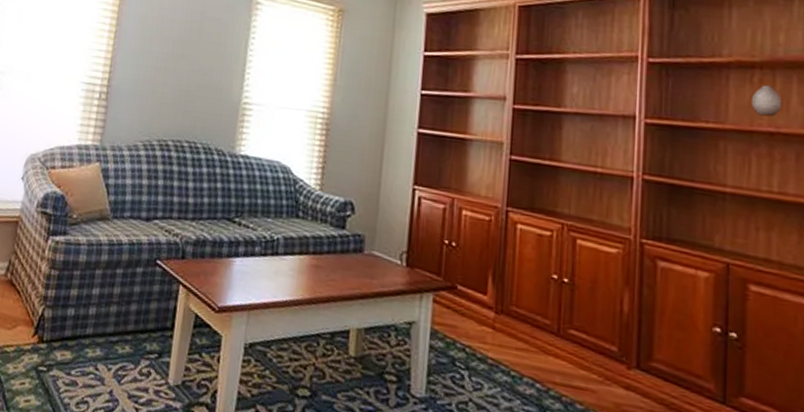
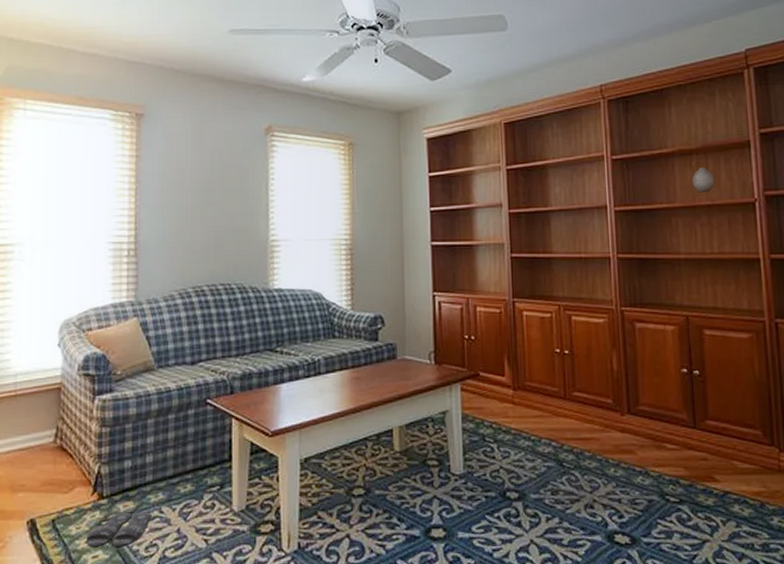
slippers: none [21,360,87,397] -> present [87,512,151,548]

